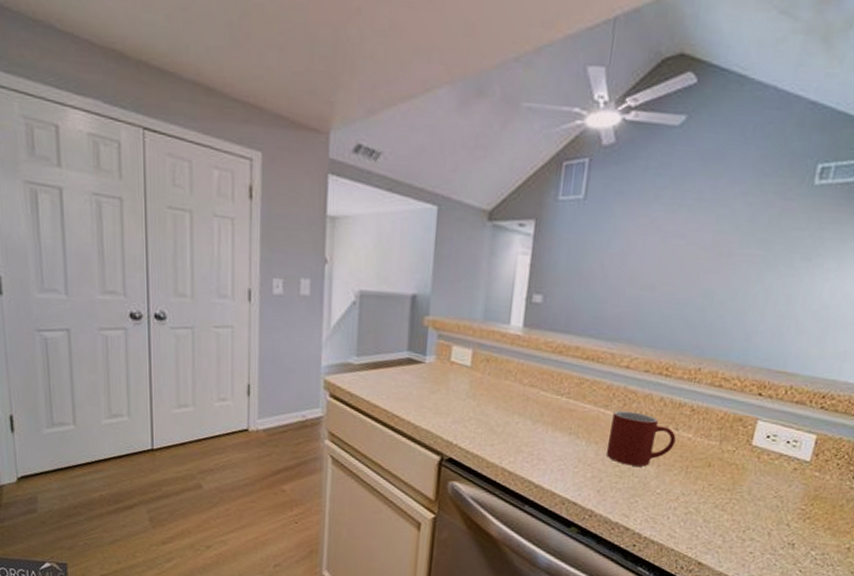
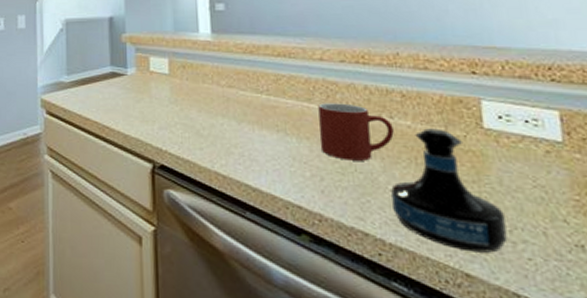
tequila bottle: none [655,441,744,547] -> present [391,128,508,253]

